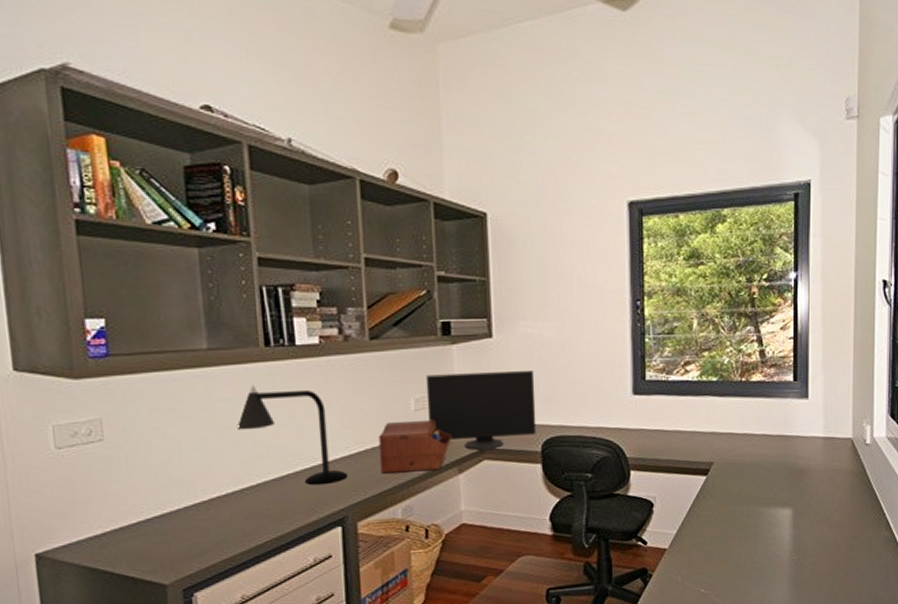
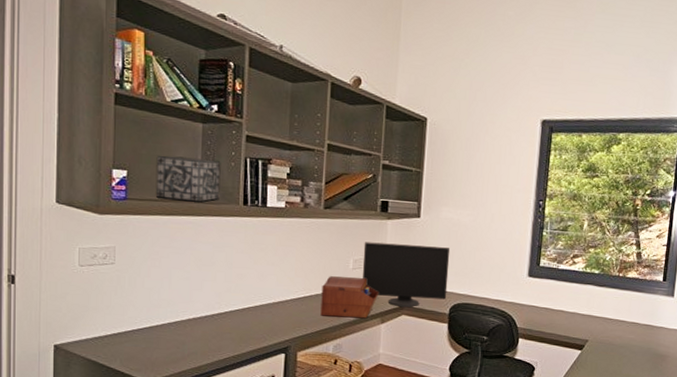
decorative box: none [142,293,231,350] -> present [156,155,220,203]
desk lamp: present [238,385,348,486] -> none [216,234,295,319]

